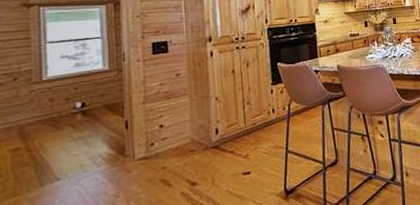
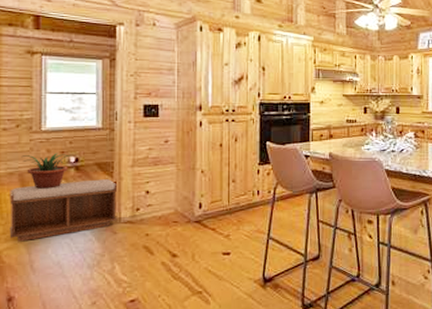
bench: none [8,119,131,198] -> present [9,179,118,242]
potted plant: none [20,100,76,140] -> present [21,153,71,189]

